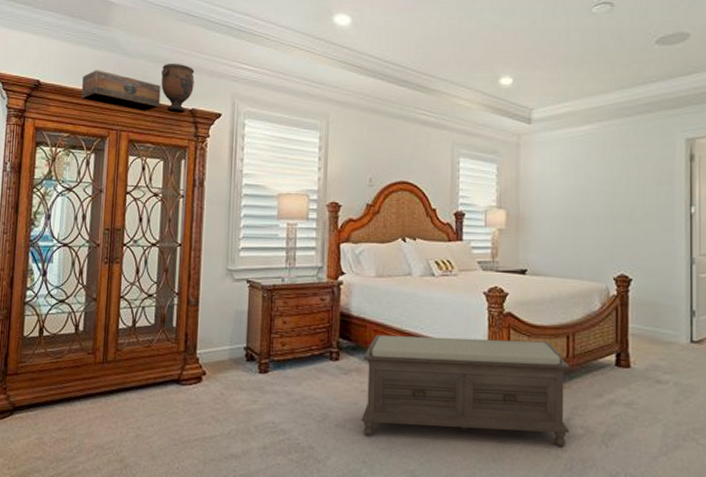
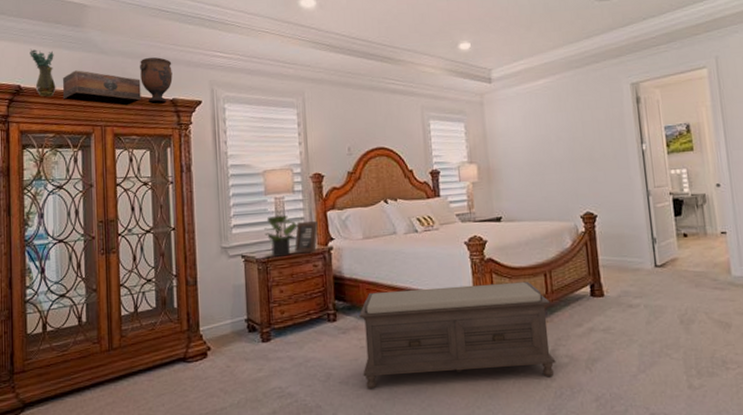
vase: none [52,43,76,95] -> present [30,48,56,97]
potted plant: none [273,242,308,286] -> present [264,215,297,257]
picture frame: none [303,251,330,286] -> present [295,221,318,253]

